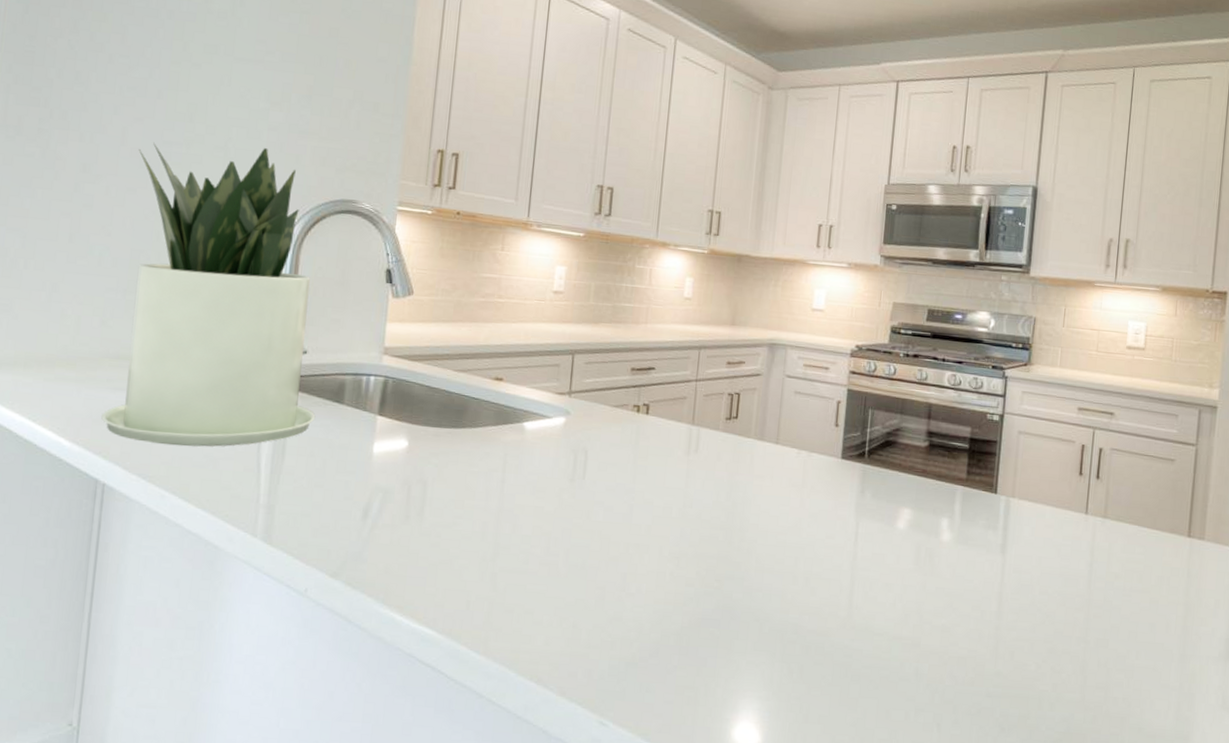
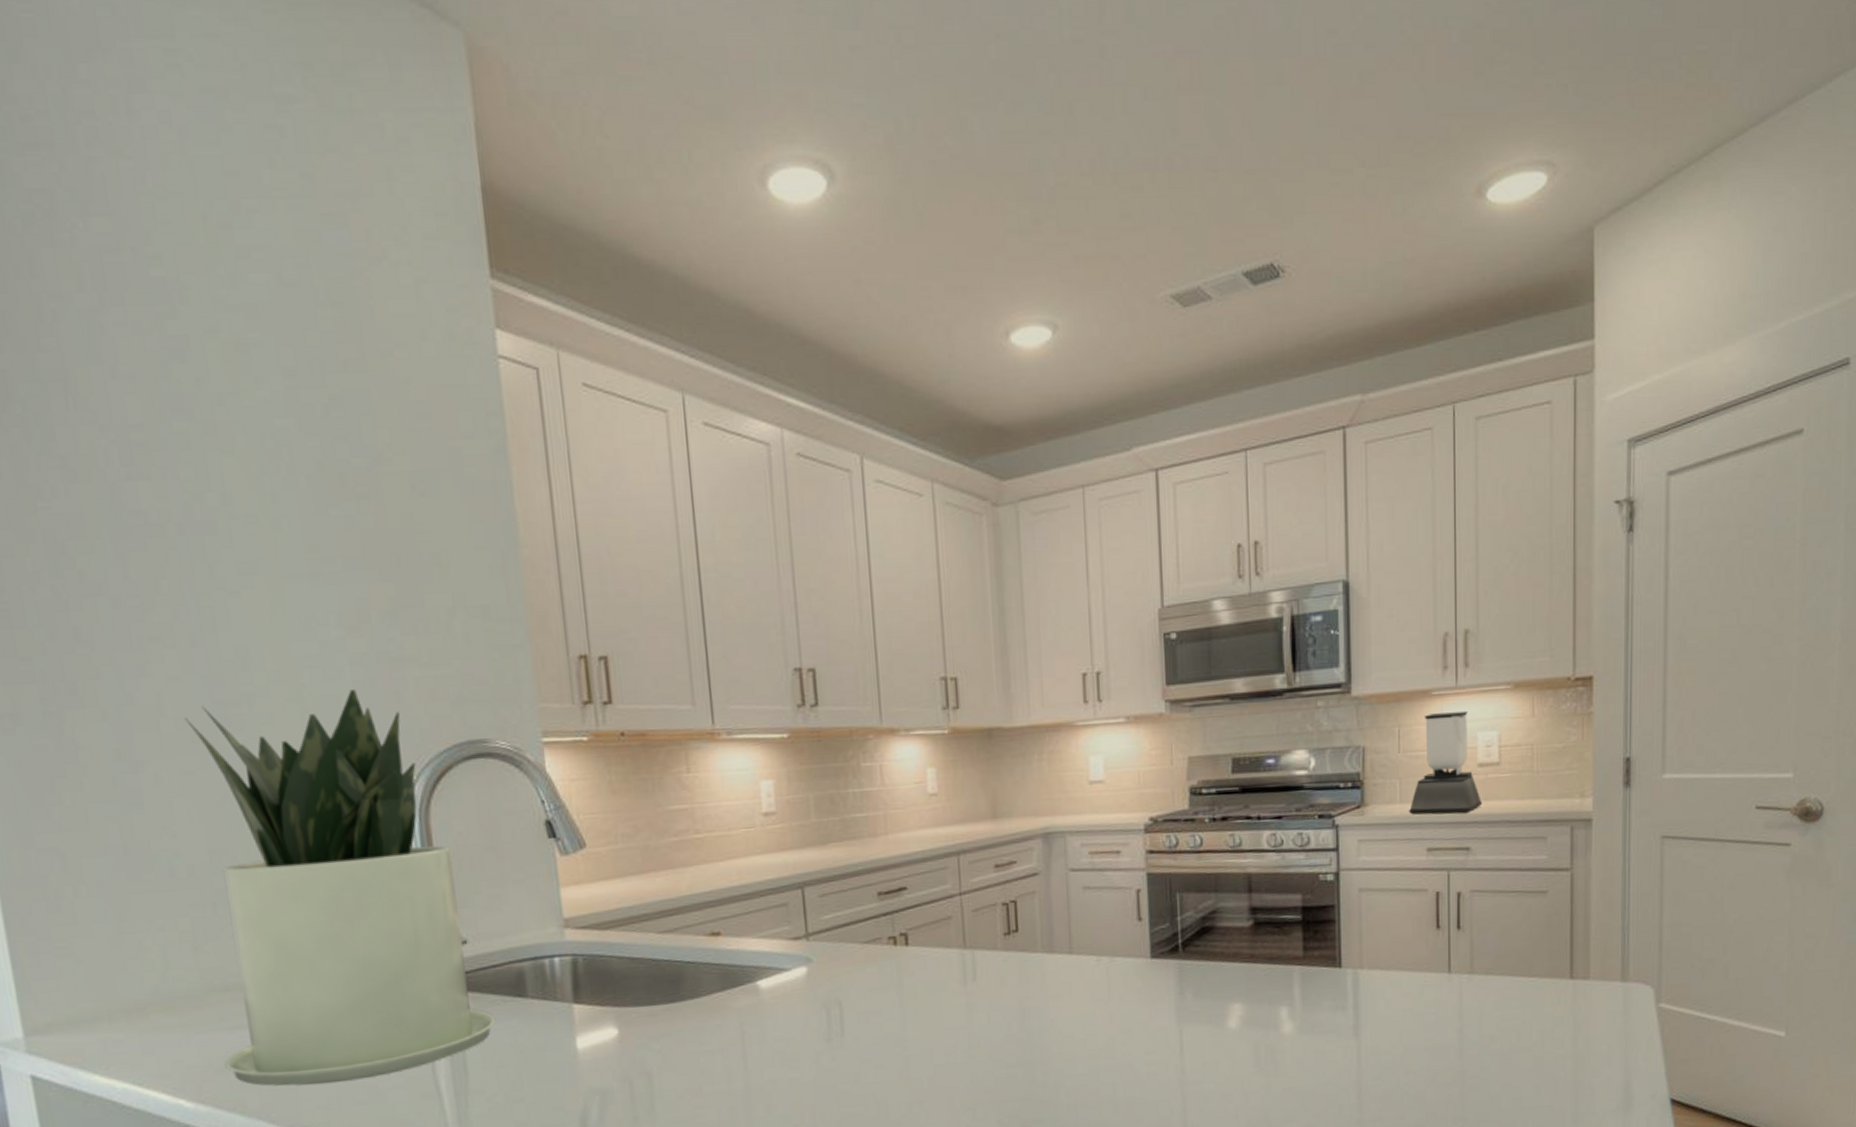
blender: none [1066,300,1128,385] -> present [1409,711,1483,816]

